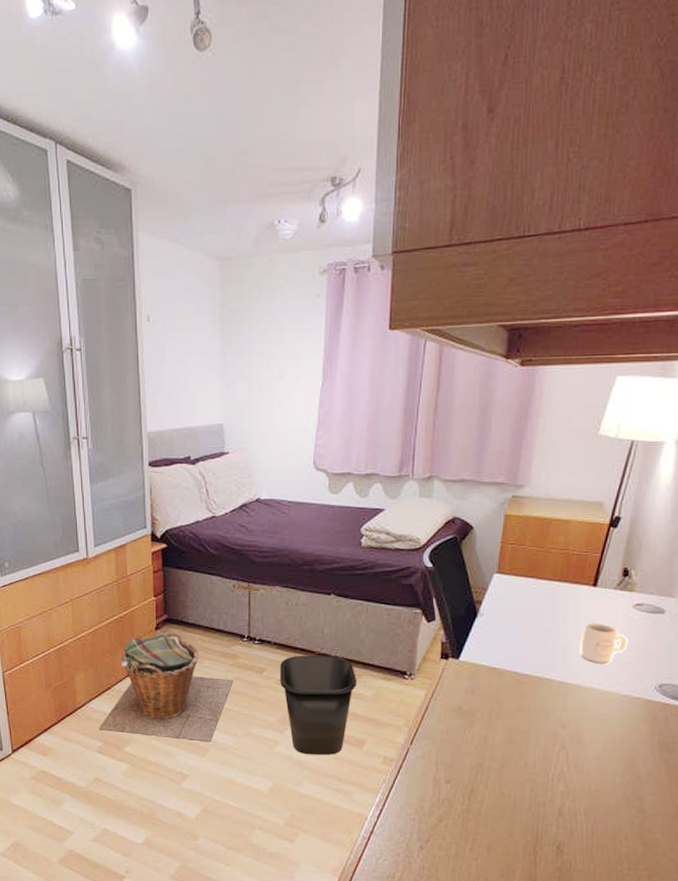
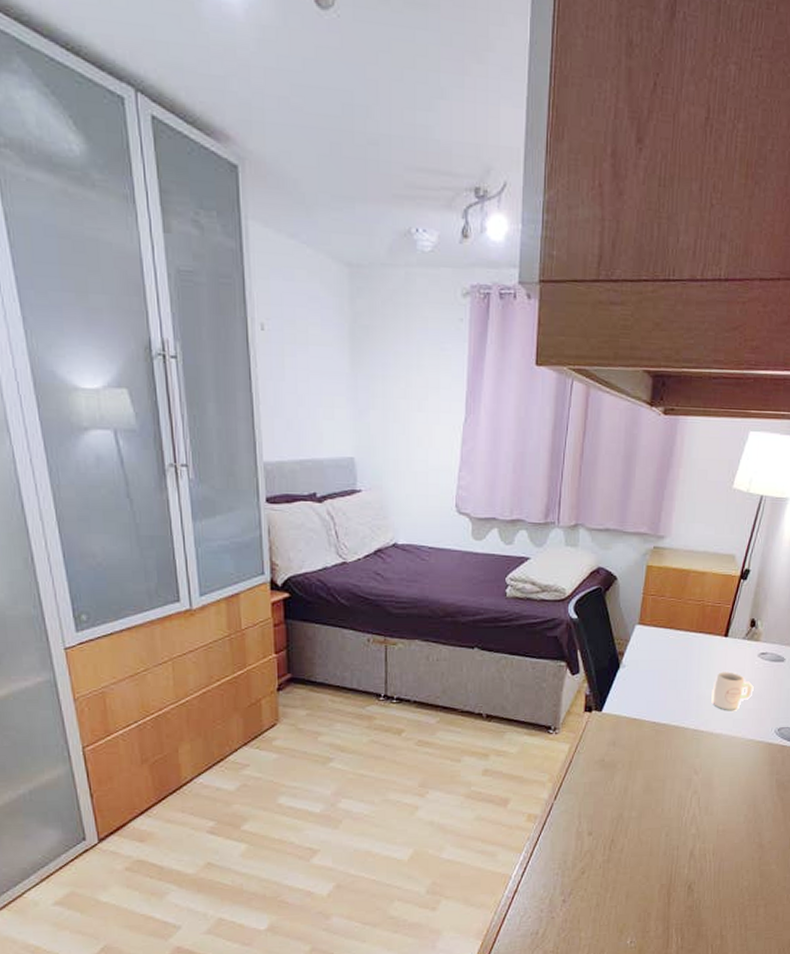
laundry basket: present [98,633,233,742] -> none [209,694,369,813]
waste bin: present [280,655,358,755] -> none [421,712,502,817]

